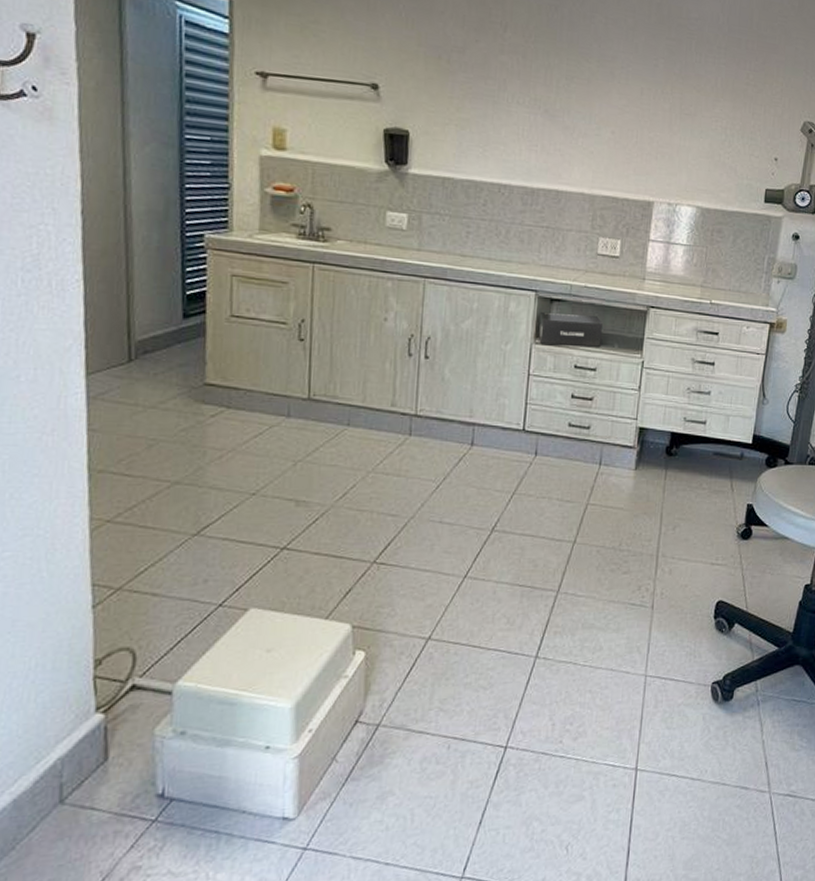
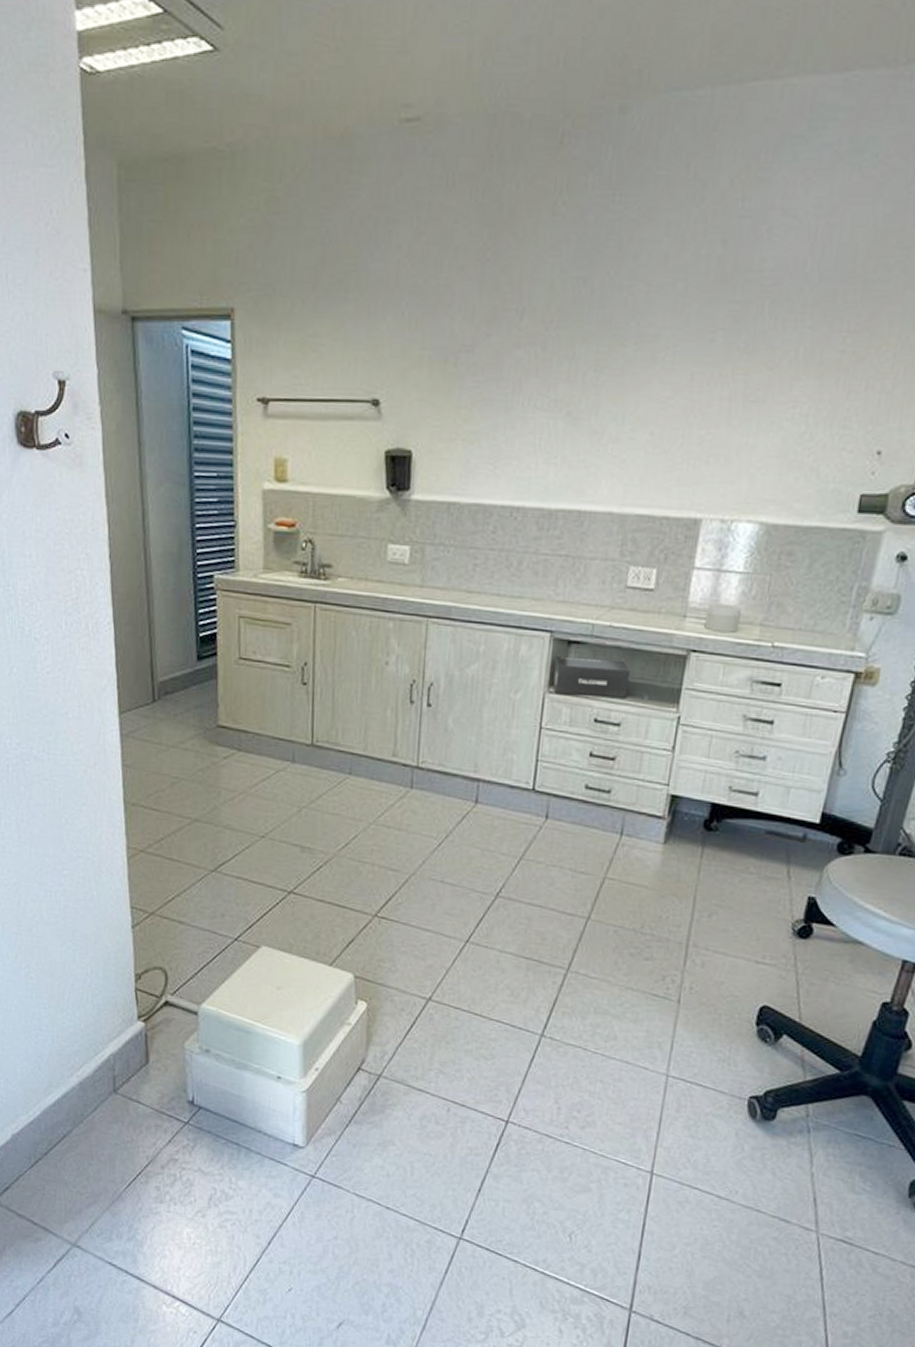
jar: none [659,268,686,293] -> present [704,603,741,634]

